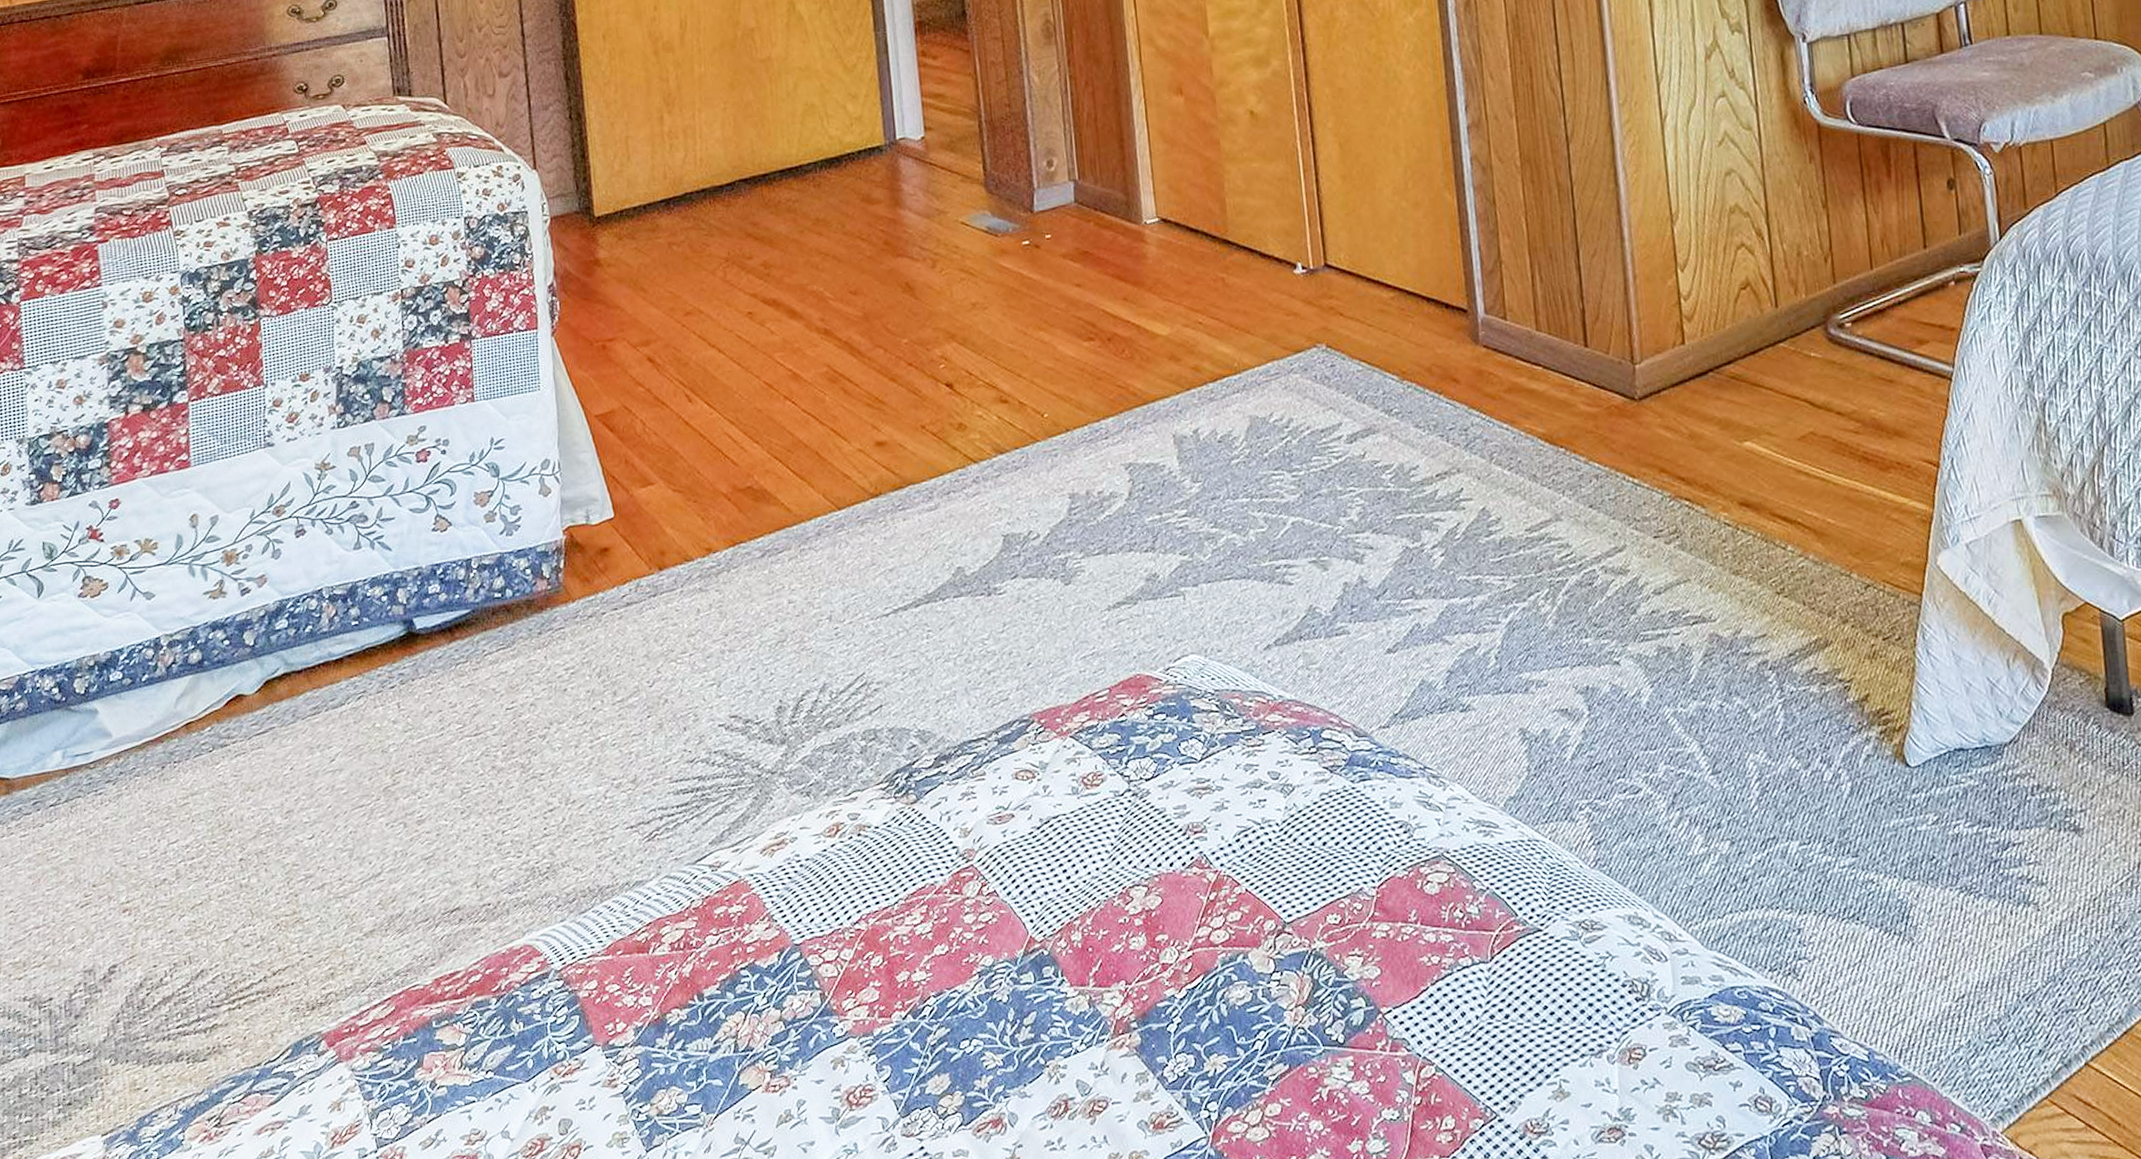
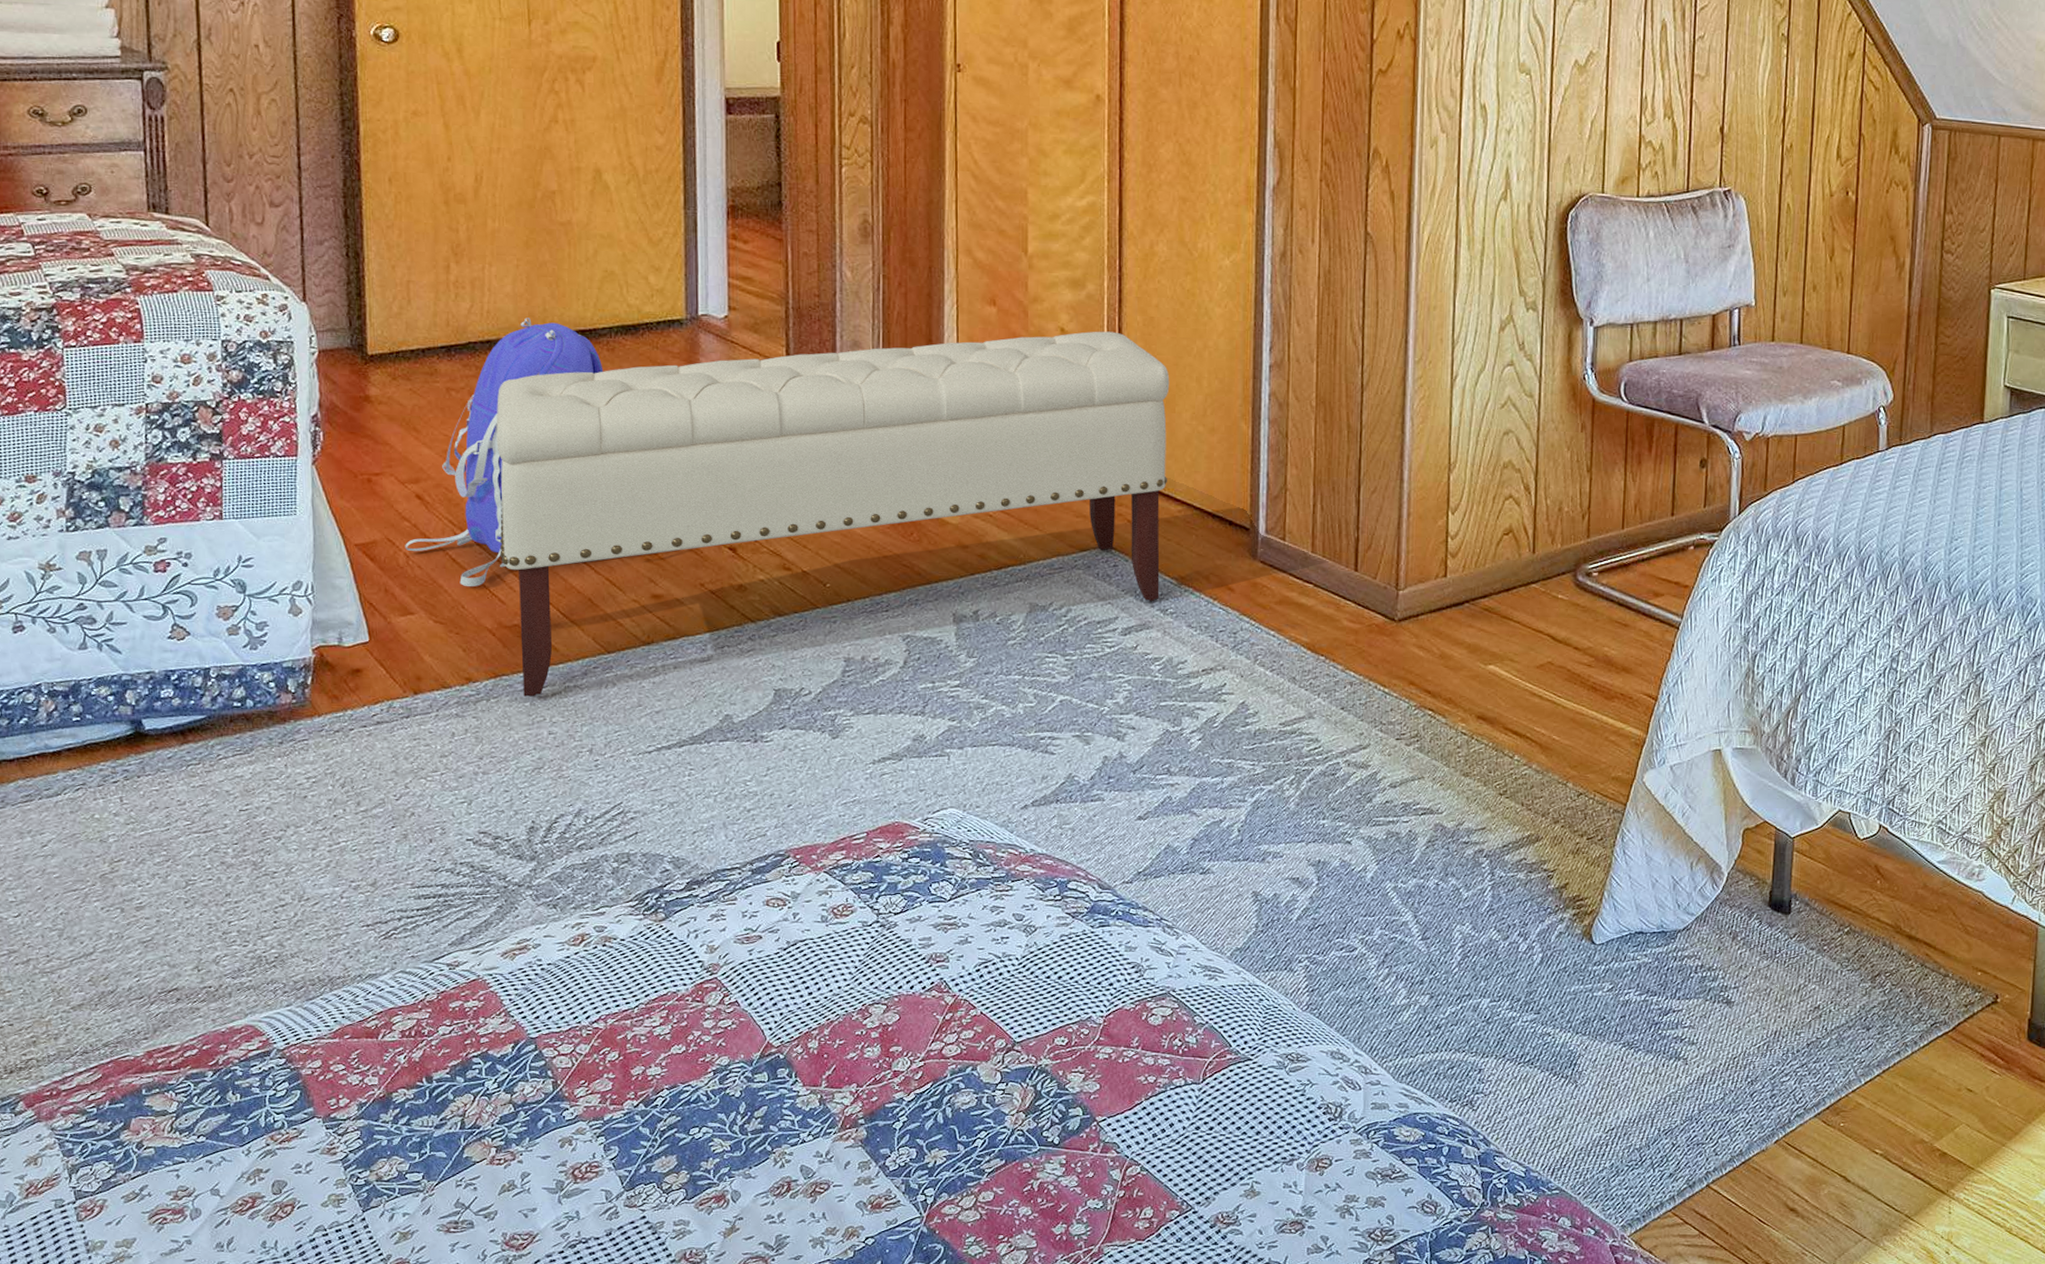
backpack: none [641,161,812,450] -> present [405,318,604,587]
bench: none [715,108,1382,564] -> present [496,331,1170,697]

